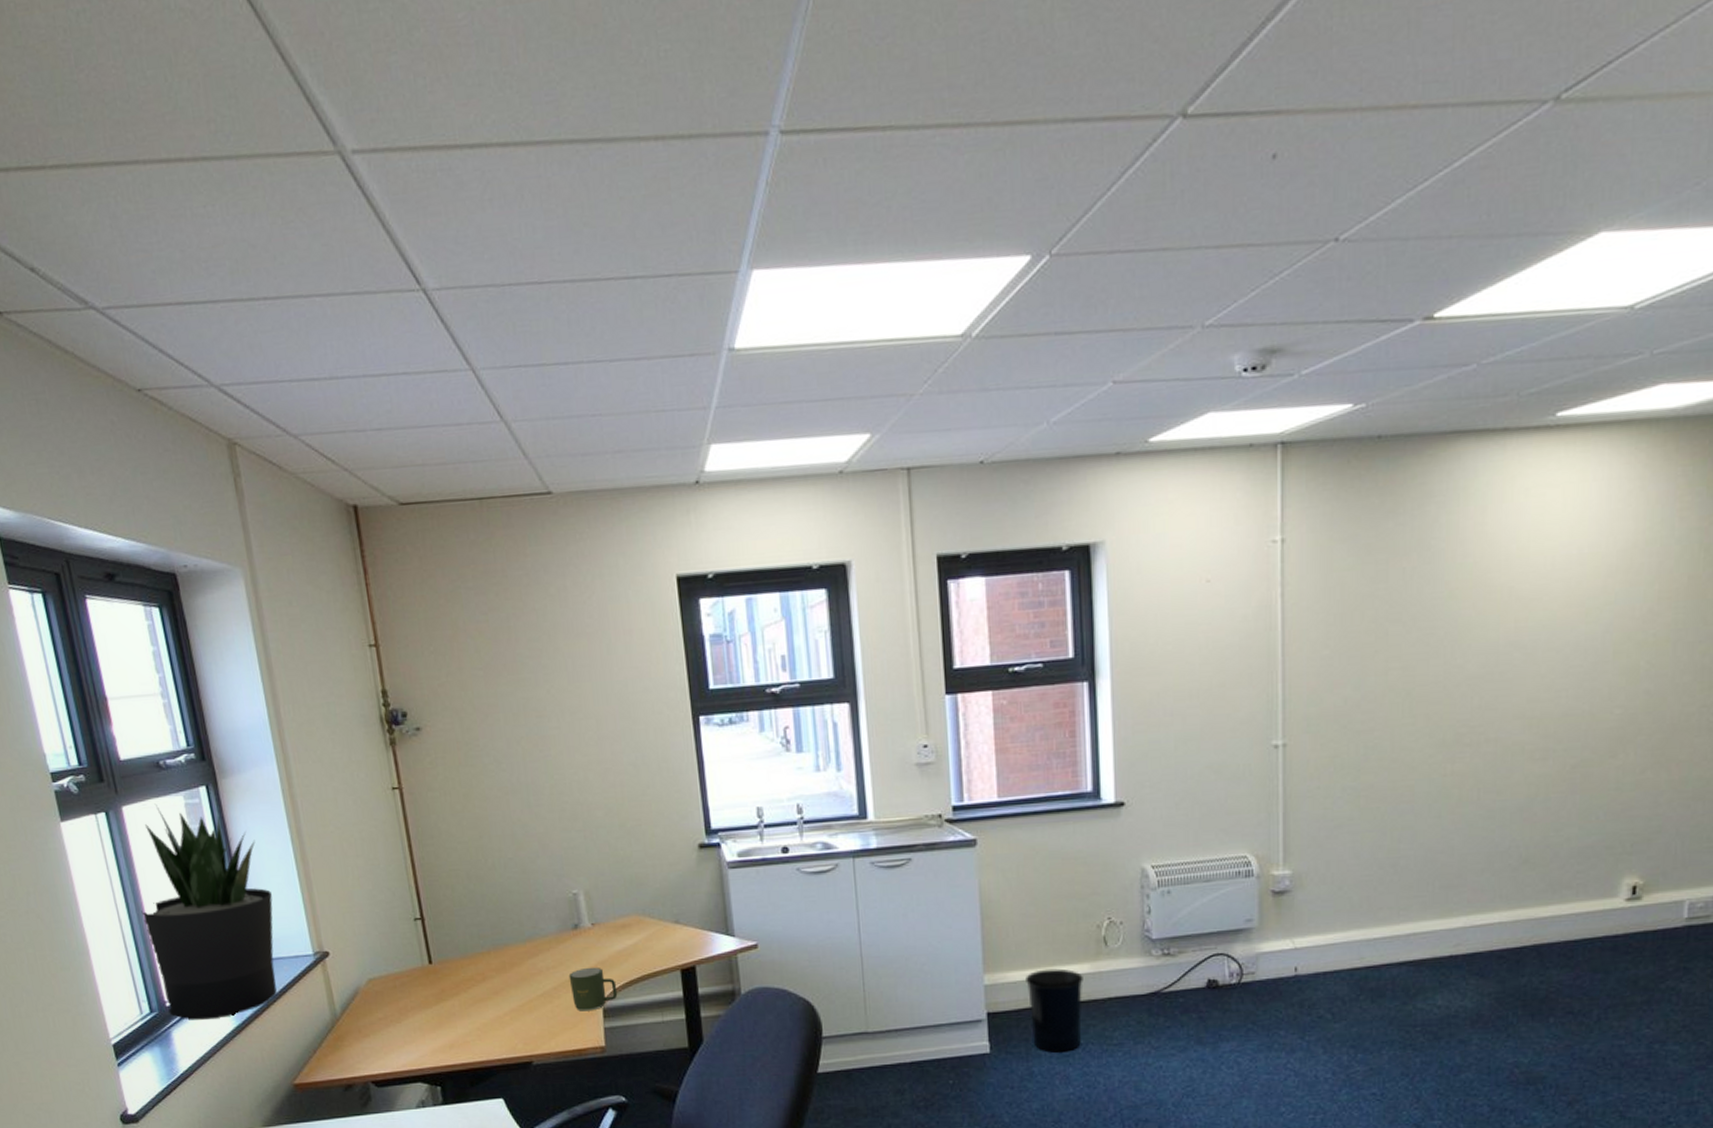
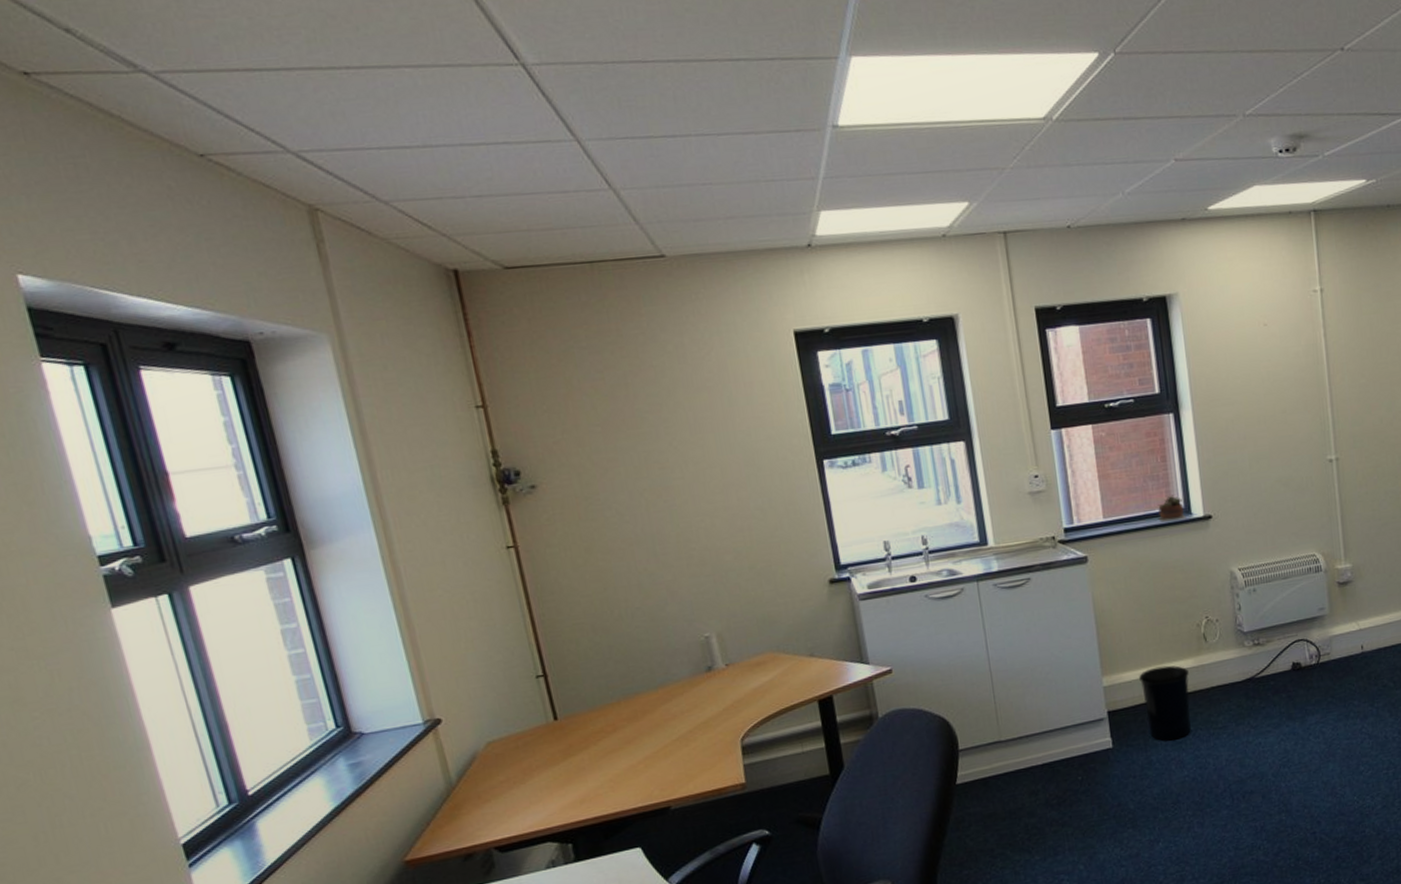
planter: present [141,803,277,1020] -> none [215,580,382,808]
mug: present [568,967,618,1012] -> none [704,706,756,752]
succulent plant: none [1061,776,1094,806] -> present [1158,495,1187,522]

